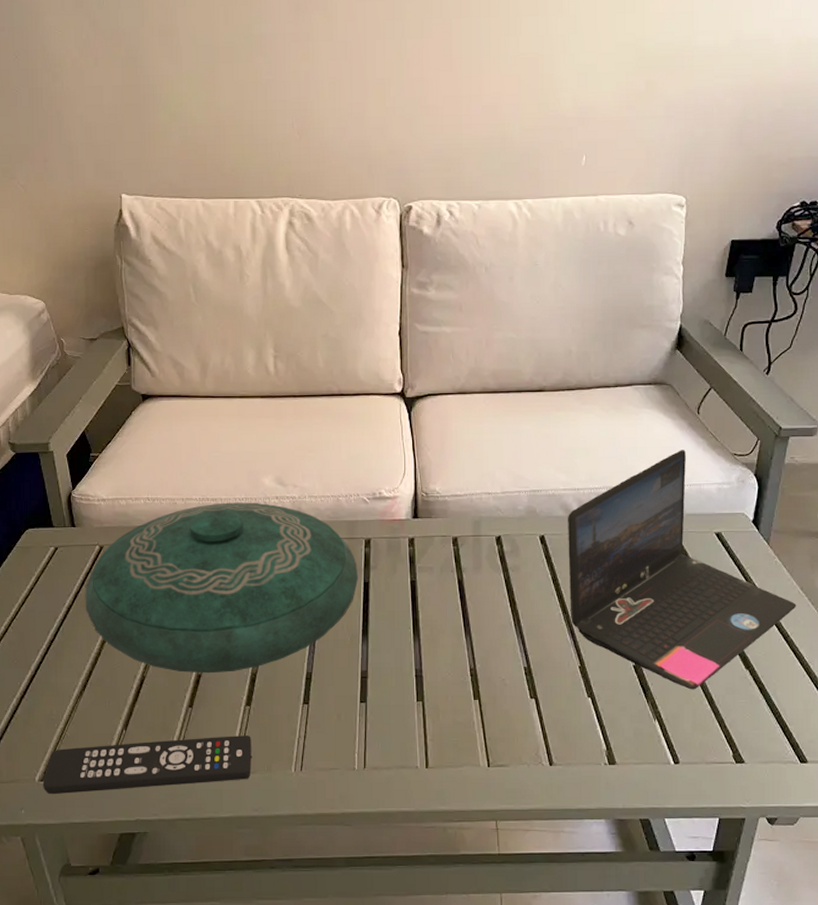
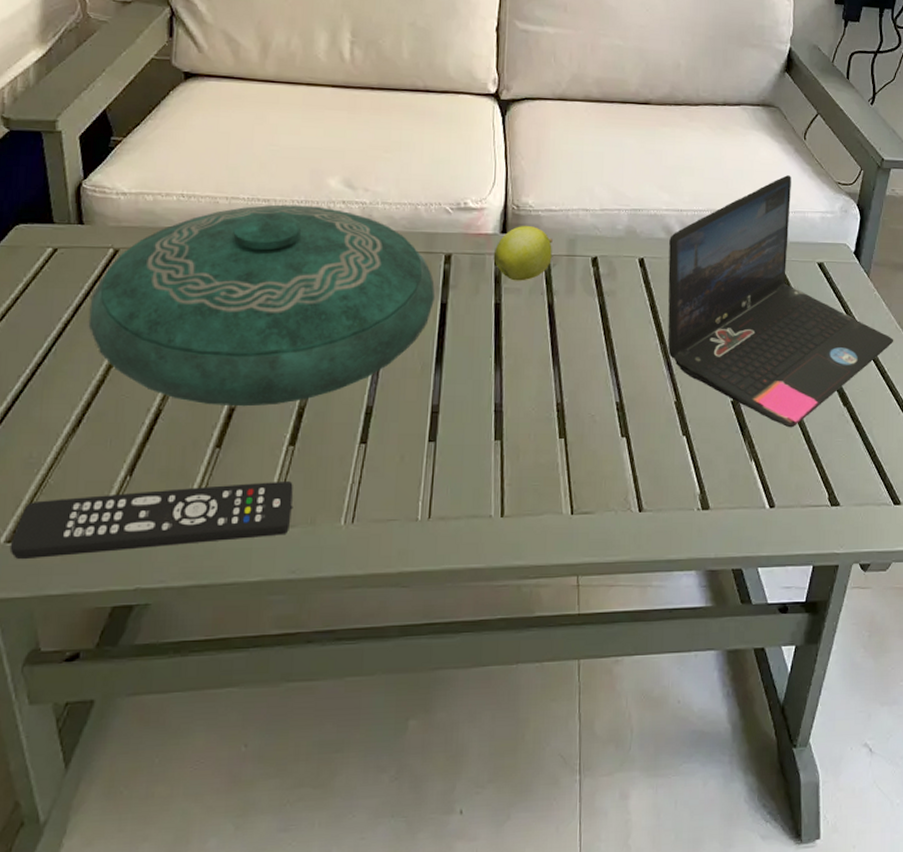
apple: none [407,510,459,561] -> present [493,225,553,281]

